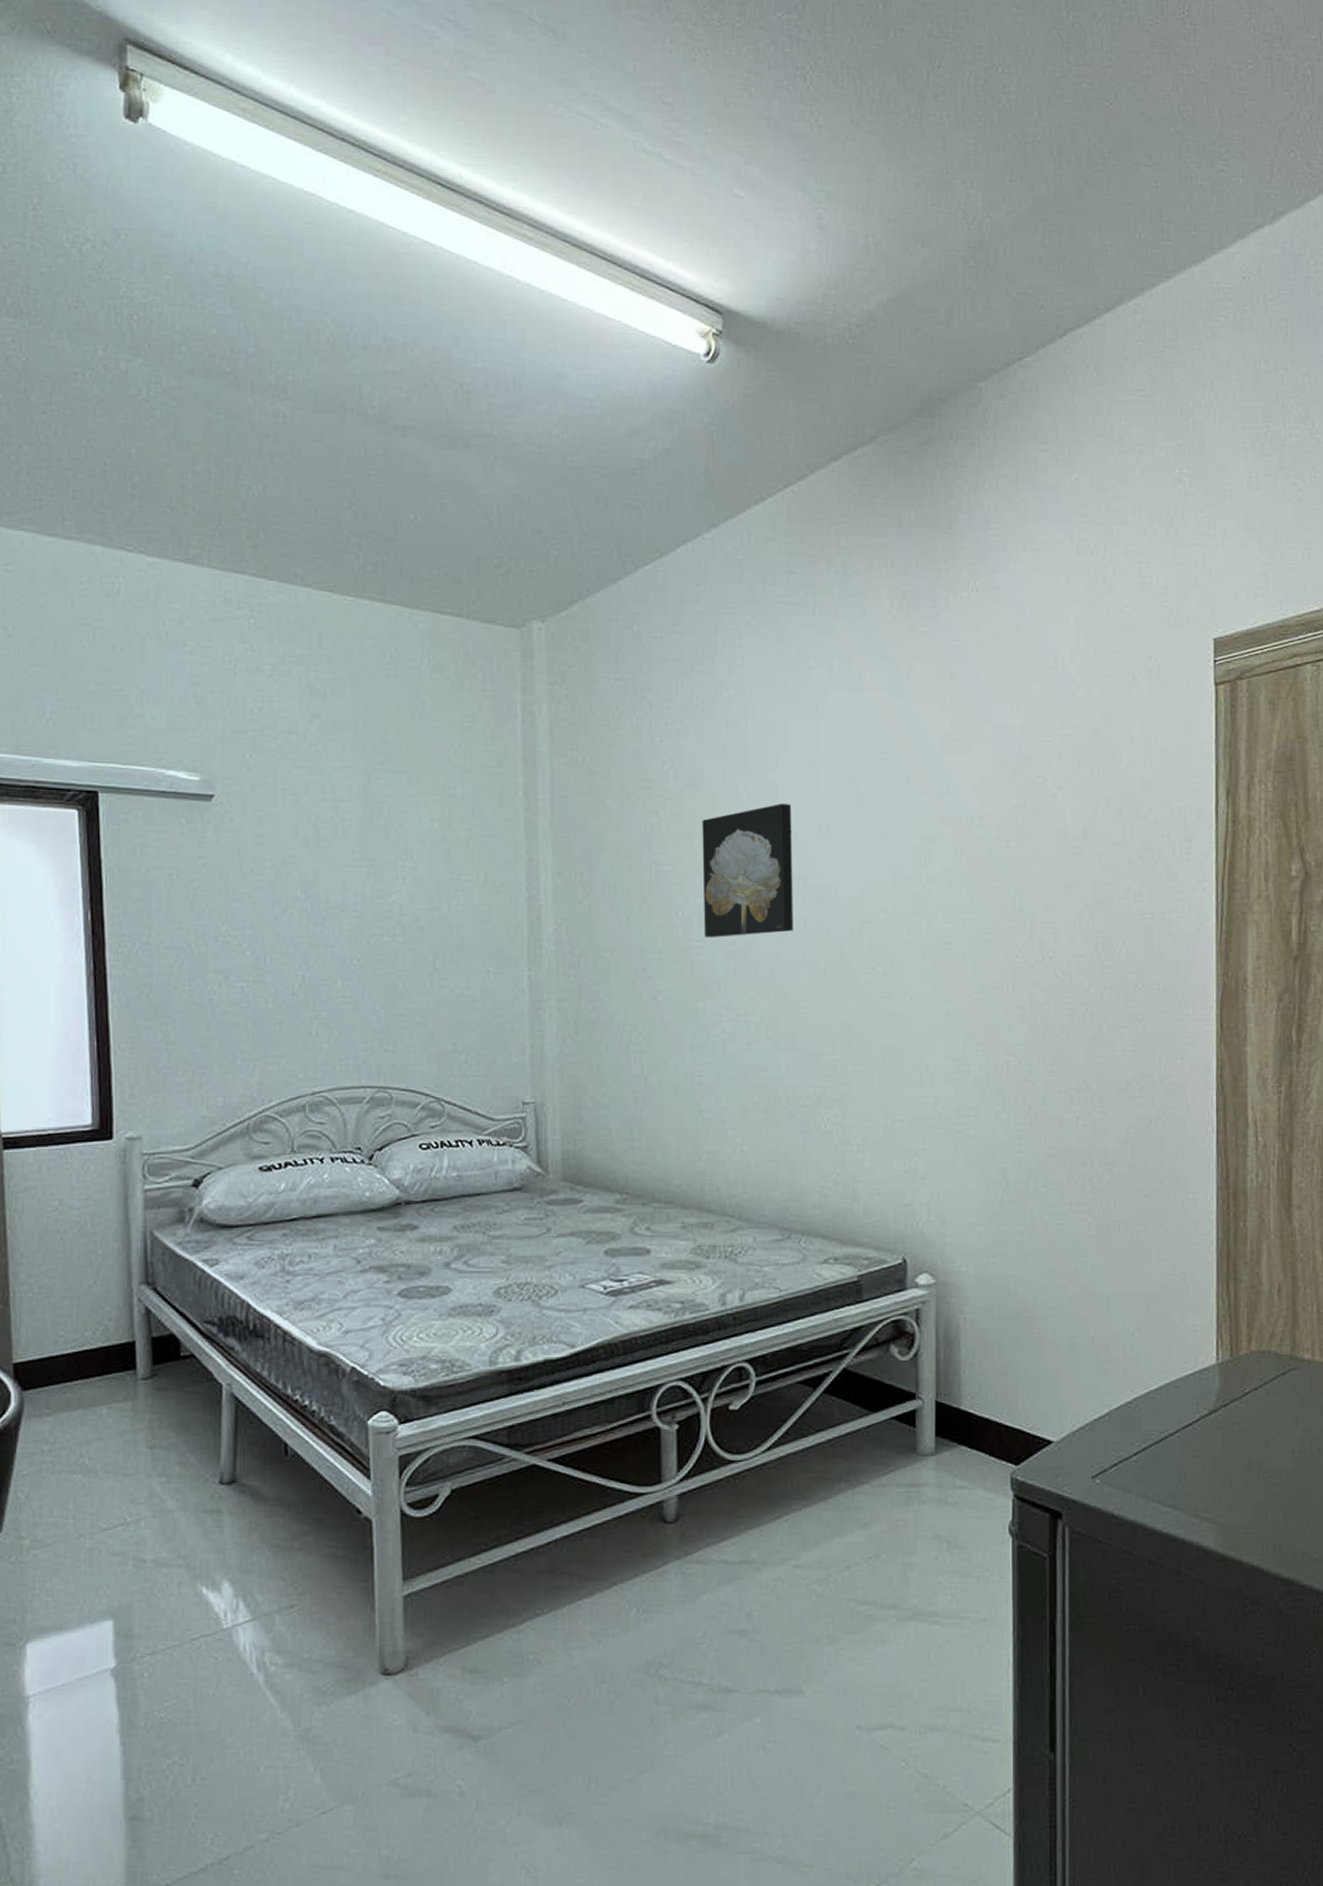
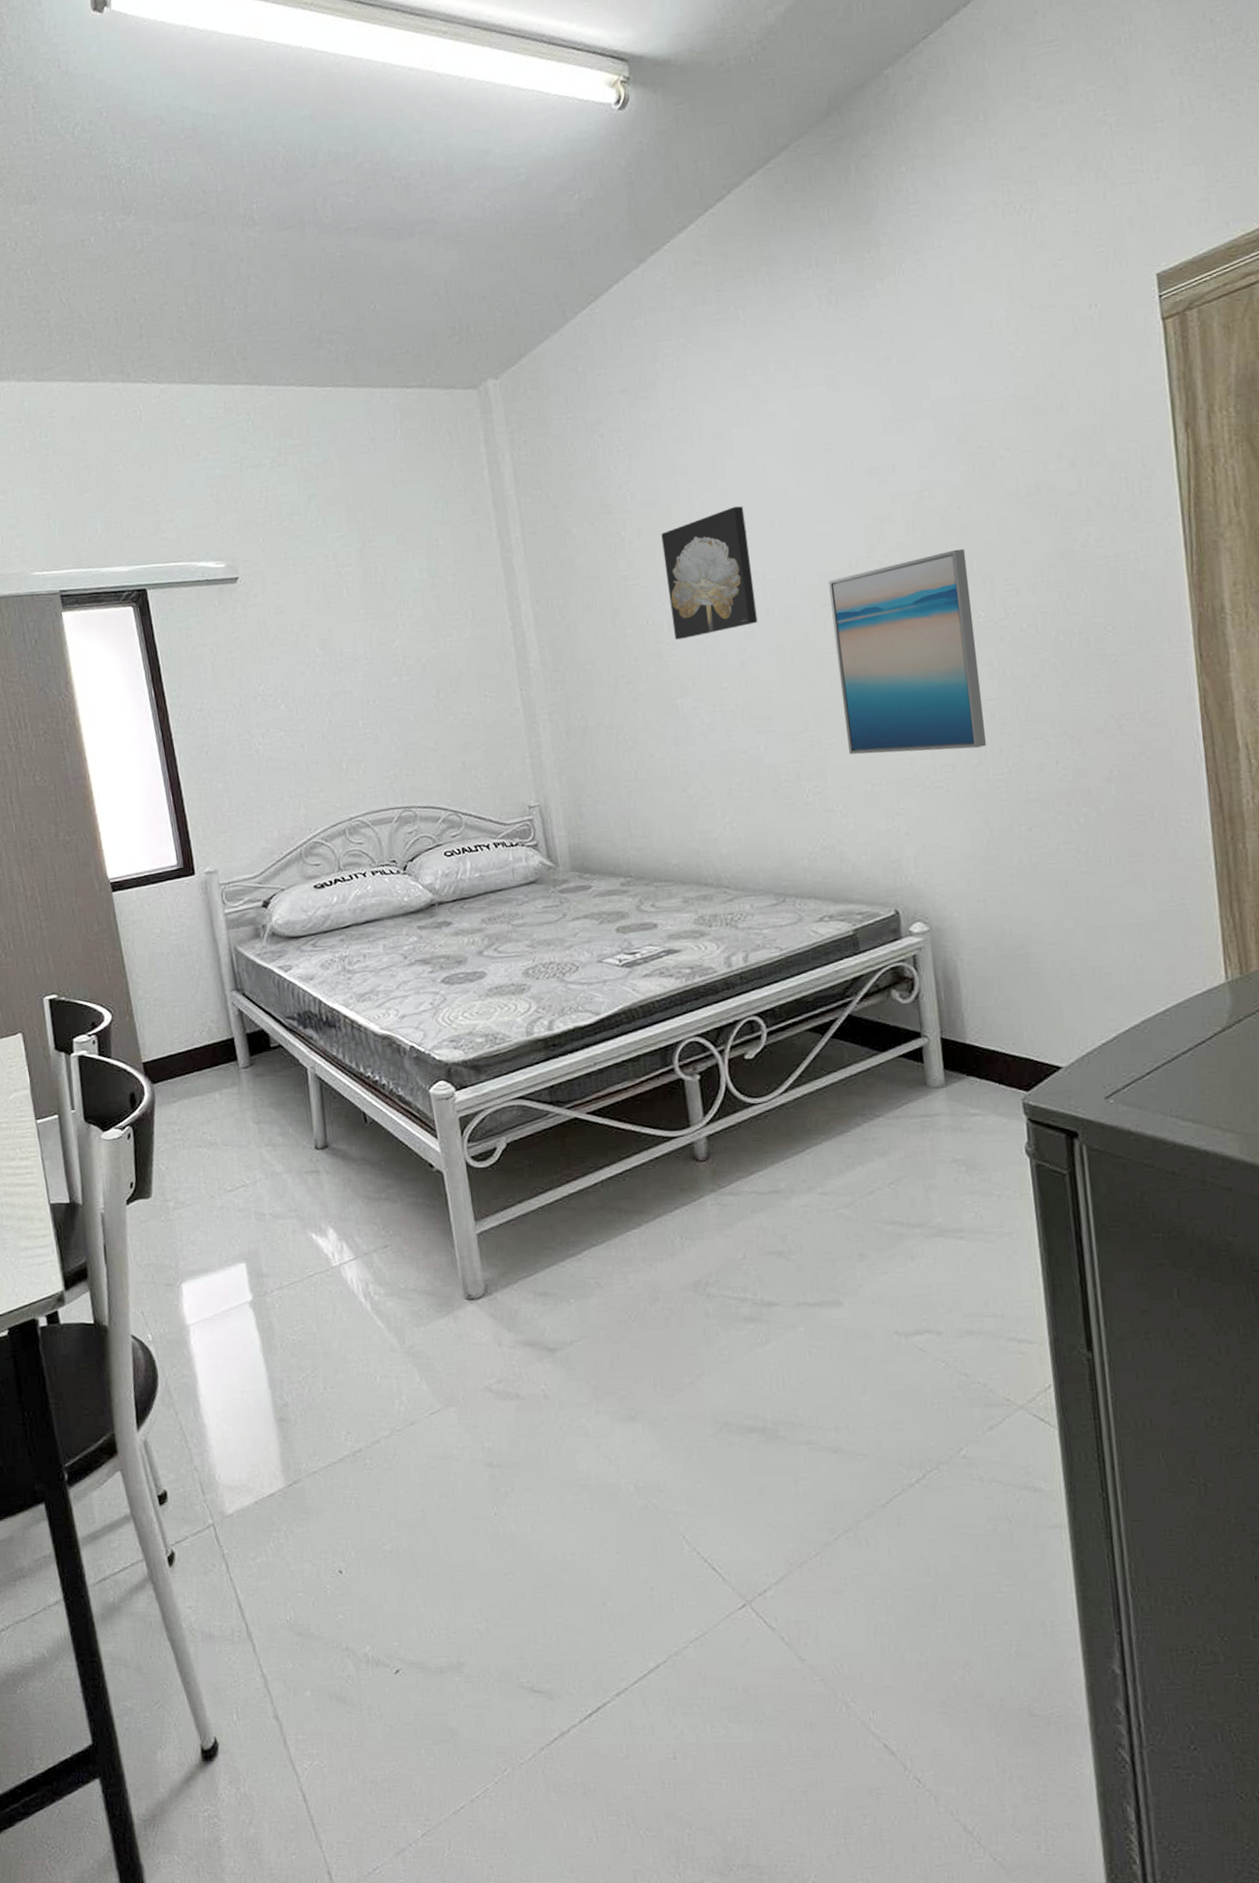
wall art: none [871,883,1012,1093] -> present [829,548,987,755]

